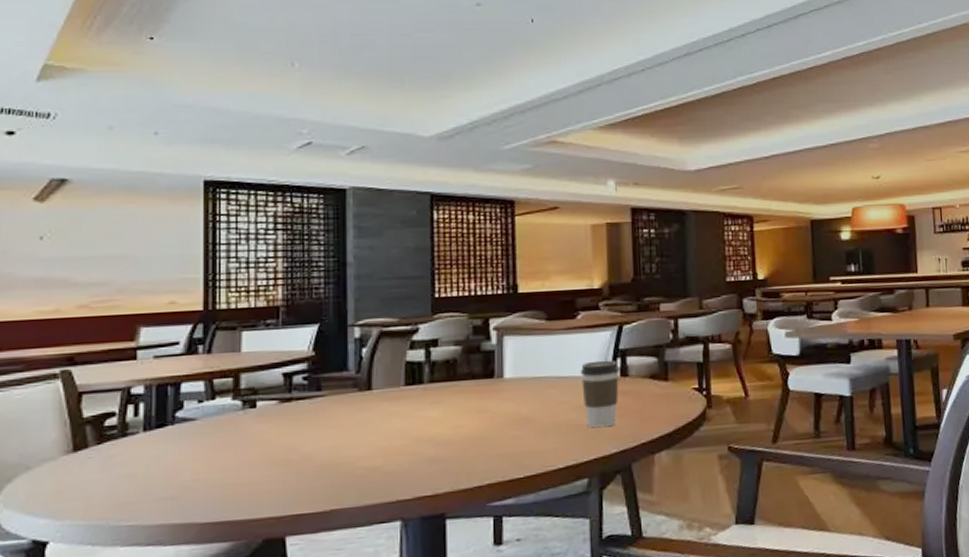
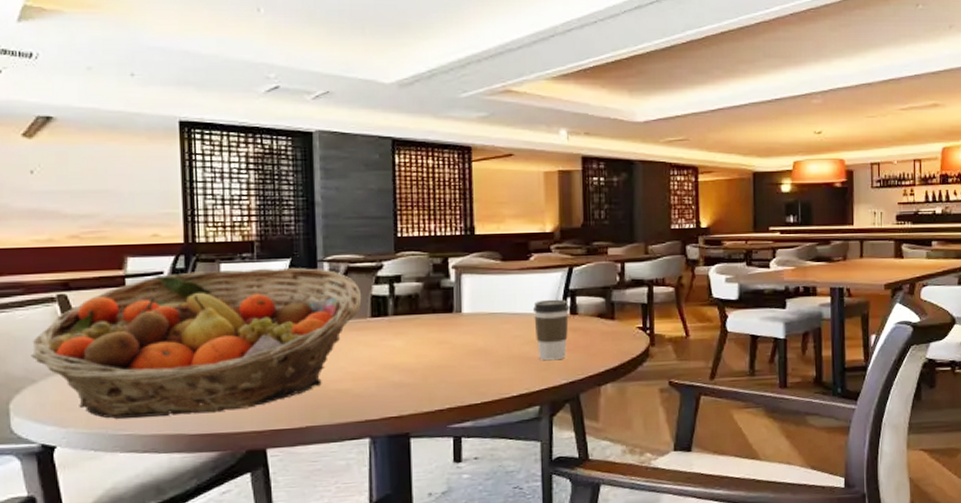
fruit basket: none [27,333,395,508] -> present [31,267,362,419]

